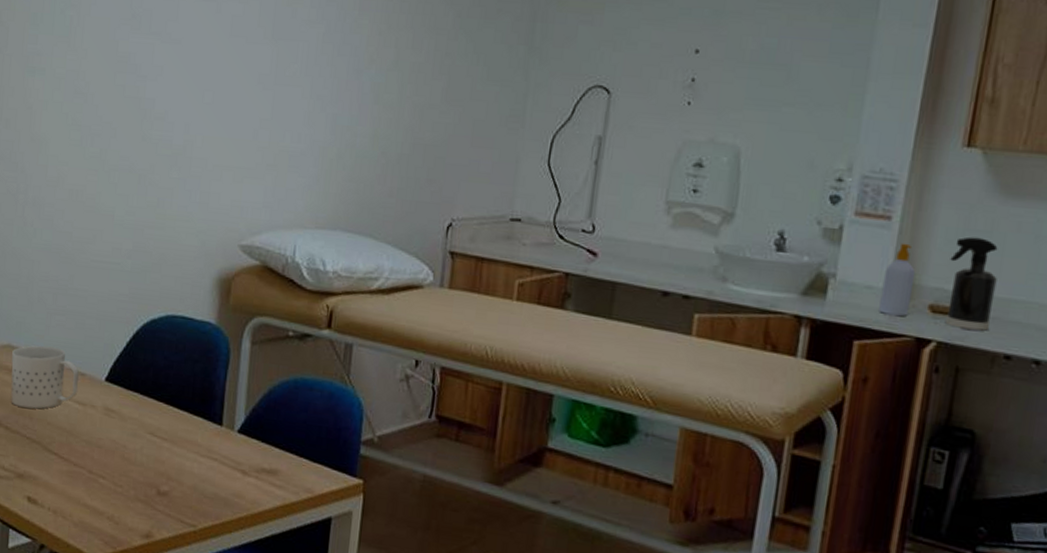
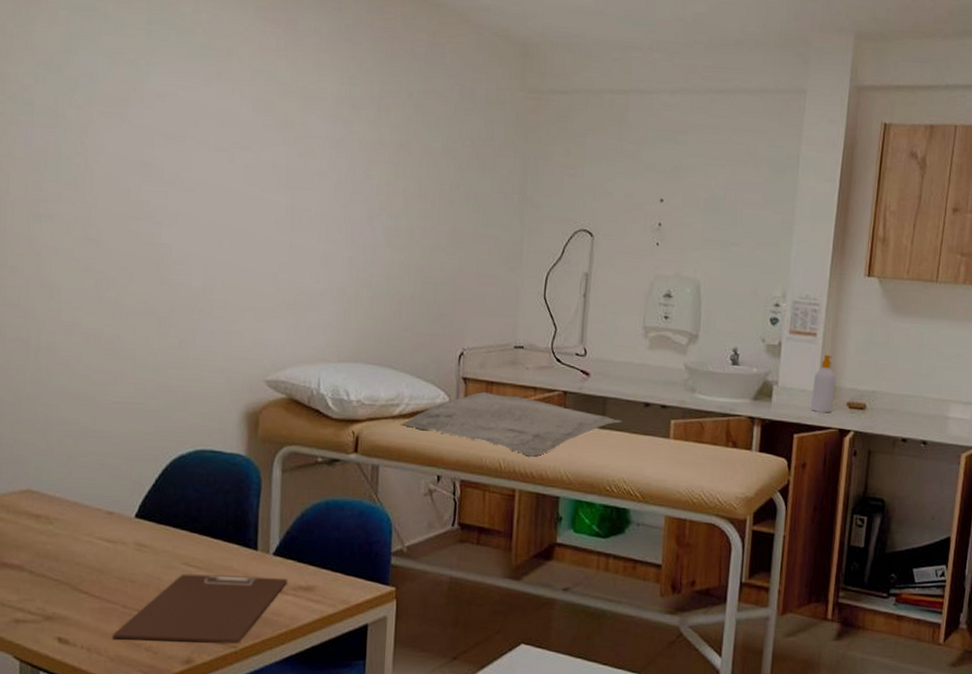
mug: present [10,345,79,409] -> none [32,488,107,551]
clipboard: none [77,443,252,523] -> present [112,574,288,644]
towel: none [378,268,634,346] -> present [400,391,622,457]
spray bottle: present [944,236,998,331] -> none [859,347,894,420]

